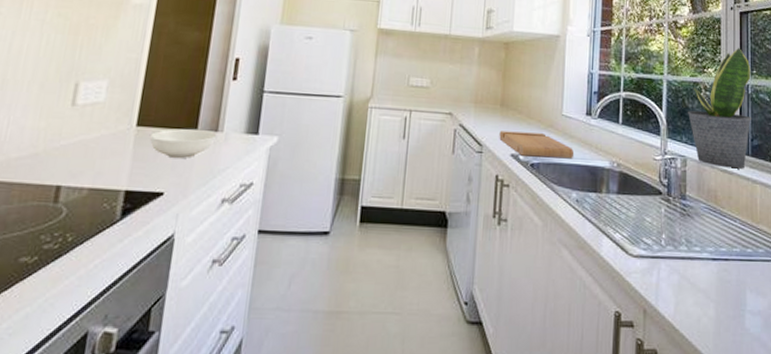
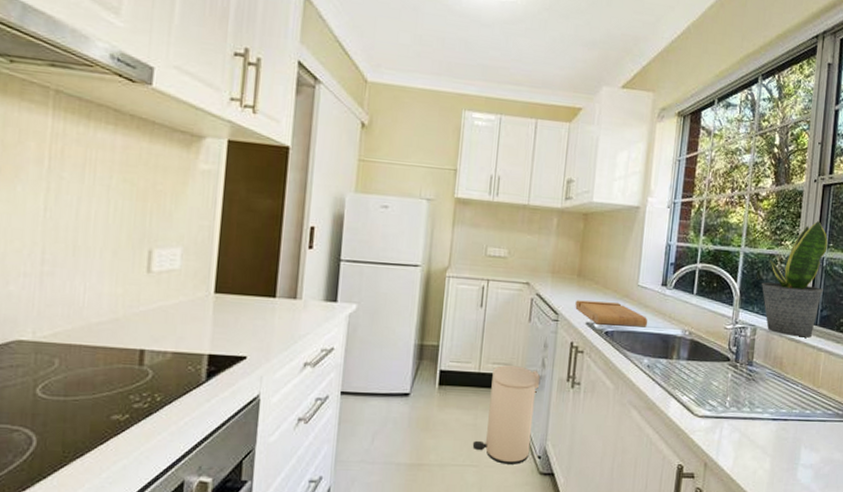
bowl: present [149,128,218,159] -> none [228,295,296,325]
pedal bin: none [394,200,464,312] -> present [472,365,540,464]

